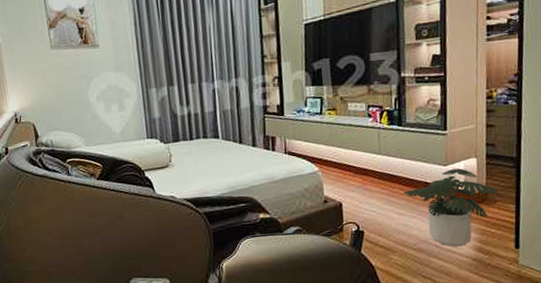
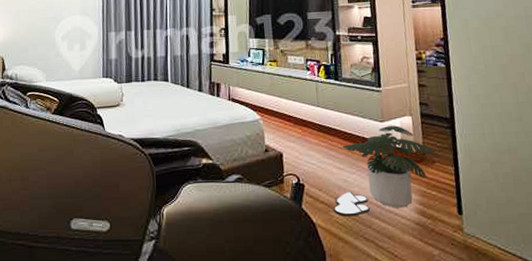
slippers: none [392,234,429,258] -> present [333,191,370,216]

